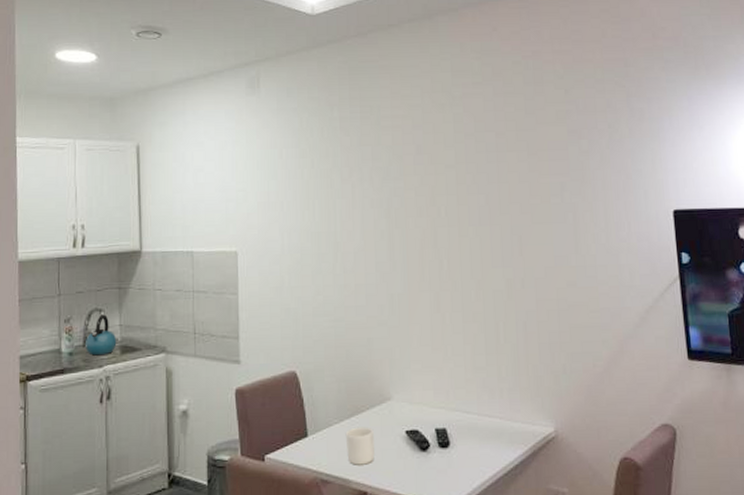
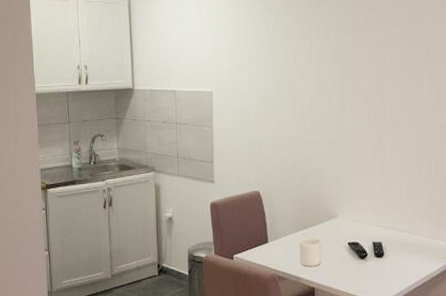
kettle: present [86,314,117,356] -> none [91,139,116,172]

